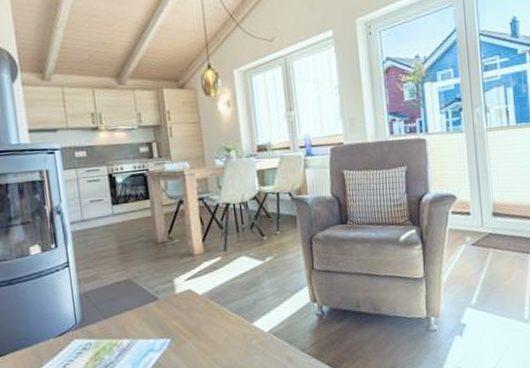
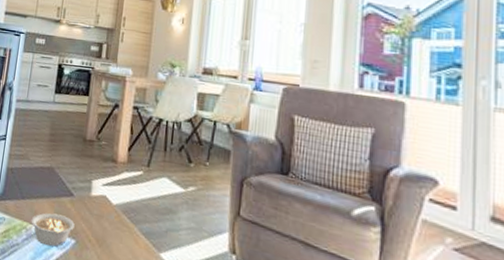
legume: none [120,320,167,354] -> present [31,213,75,247]

